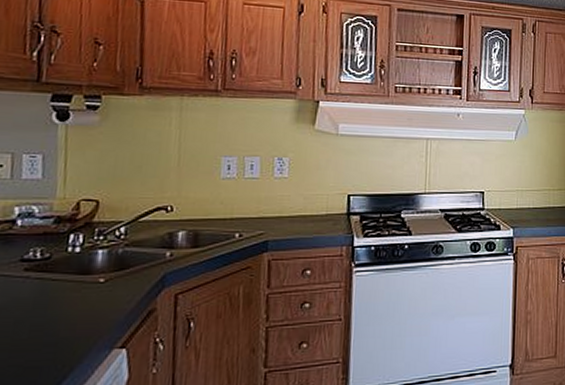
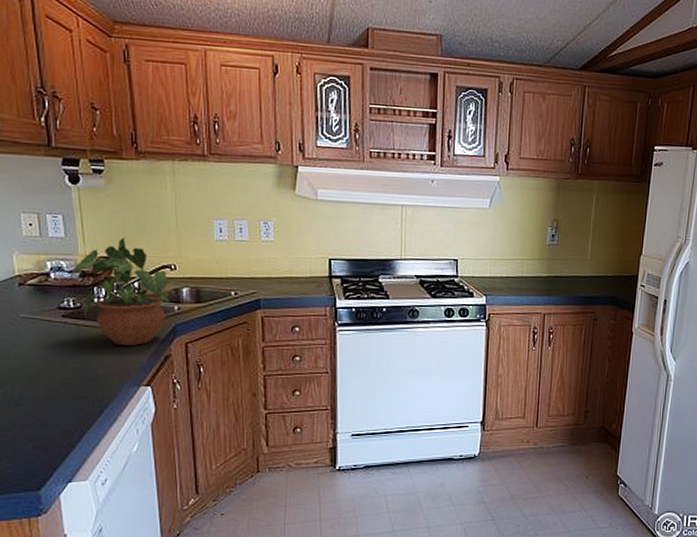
potted plant: none [40,177,162,301] -> present [69,237,170,345]

